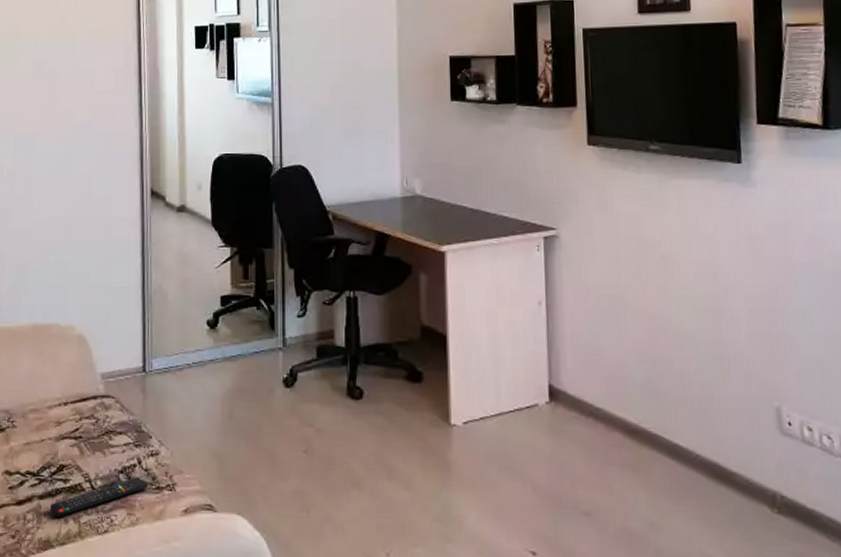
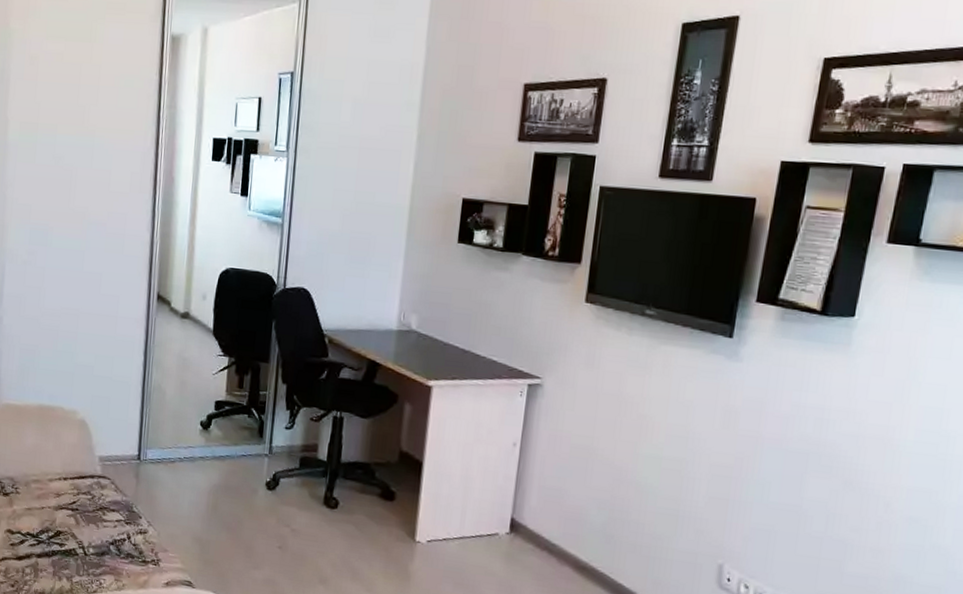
remote control: present [50,477,148,518] -> none [46,549,135,575]

